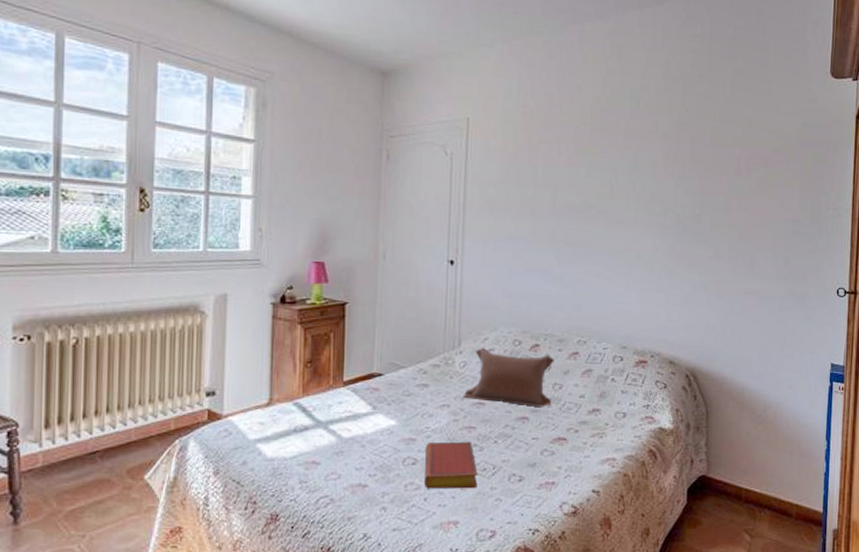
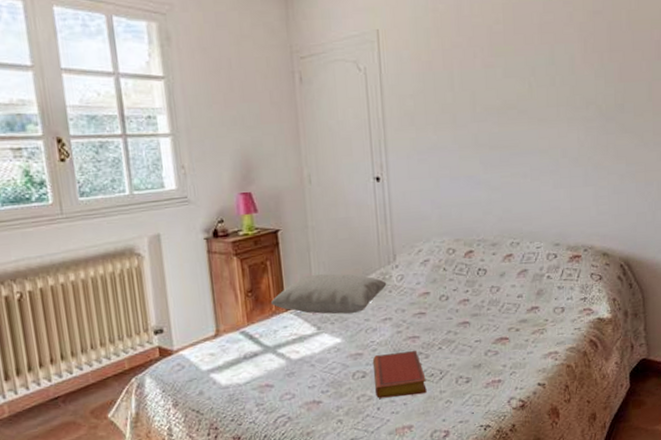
cushion: none [330,352,449,397] -> present [271,274,387,315]
cushion: present [462,347,555,407] -> none [403,259,491,311]

